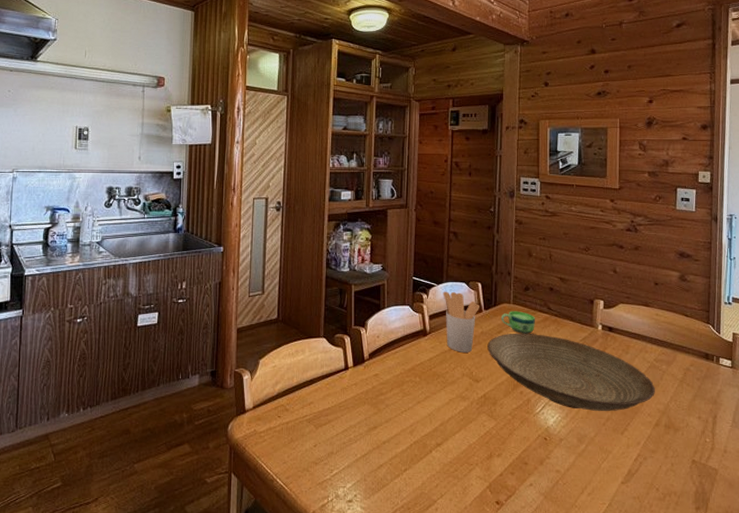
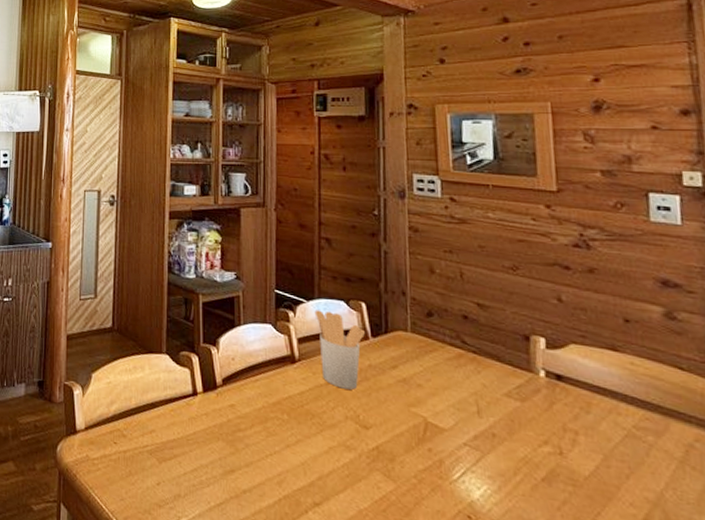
decorative bowl: present [487,333,655,411] -> none [378,370,639,493]
cup: present [501,311,535,334] -> none [395,341,445,373]

